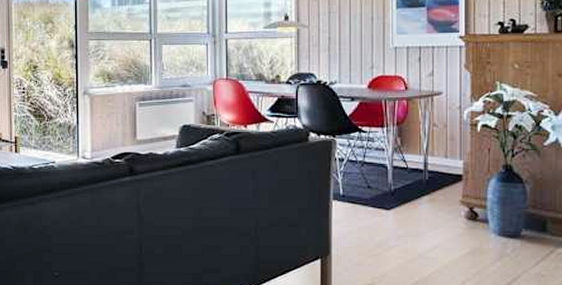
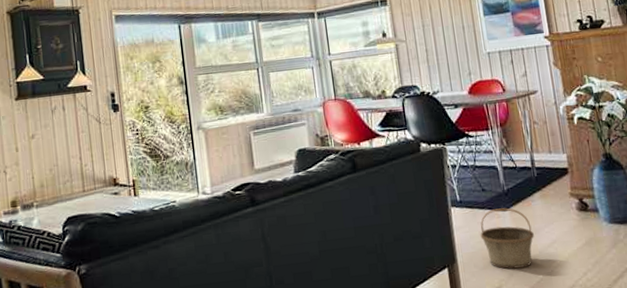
basket: none [359,207,415,269] -> present [480,208,534,269]

